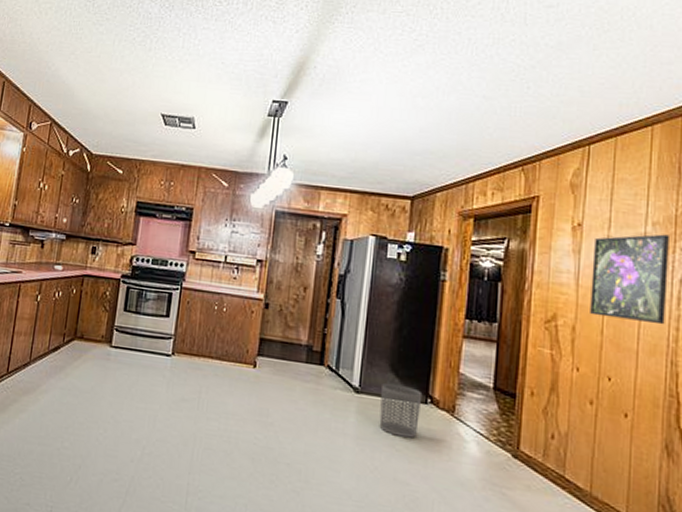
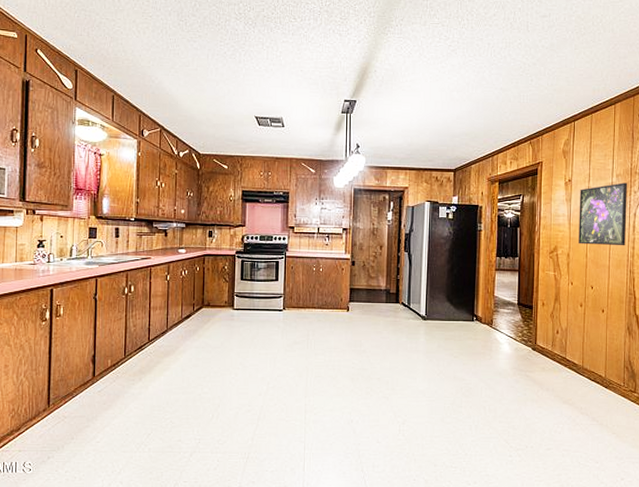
waste bin: present [379,382,423,438] -> none [441,310,470,347]

